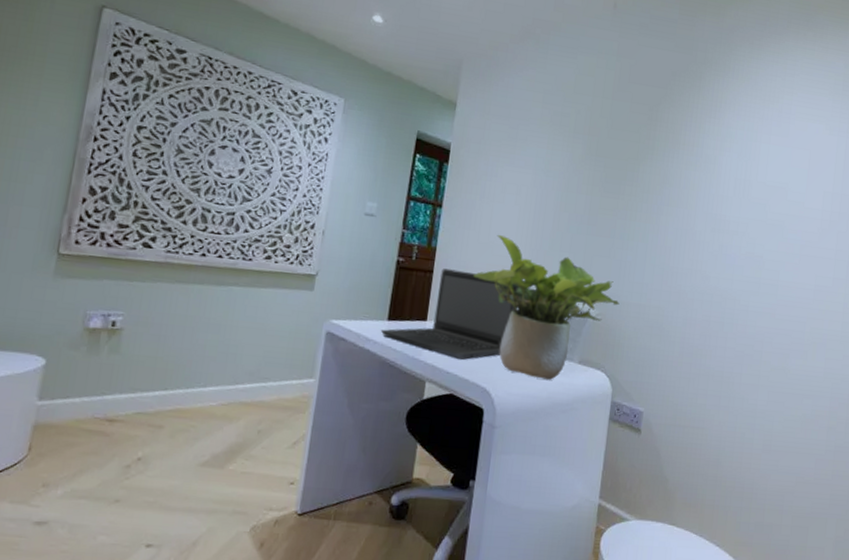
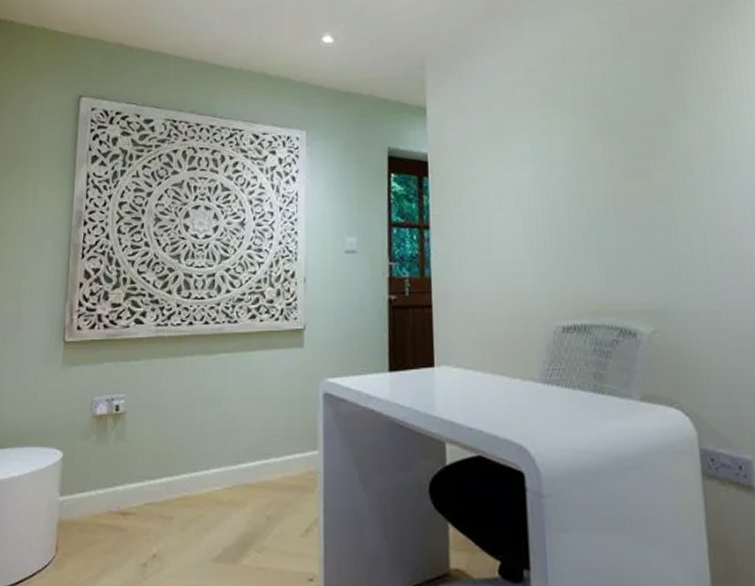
laptop: present [380,268,520,360] -> none [382,300,541,410]
potted plant: present [473,234,620,380] -> none [481,248,682,426]

